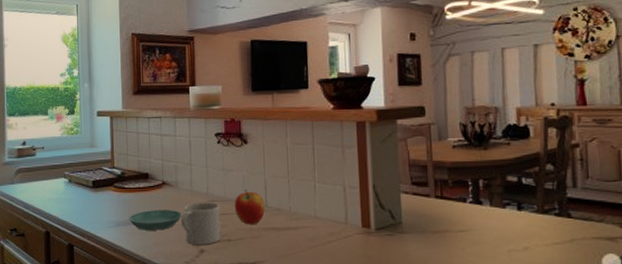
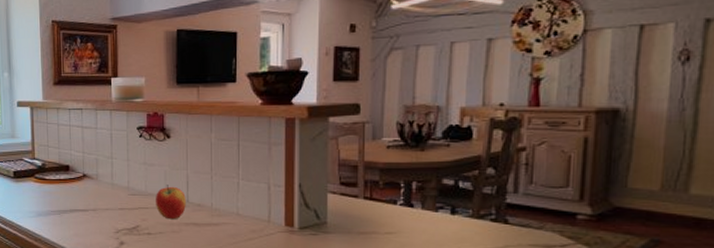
saucer: present [129,210,182,230] -> none [50,202,102,222]
mug: present [181,202,221,245] -> none [101,195,141,237]

